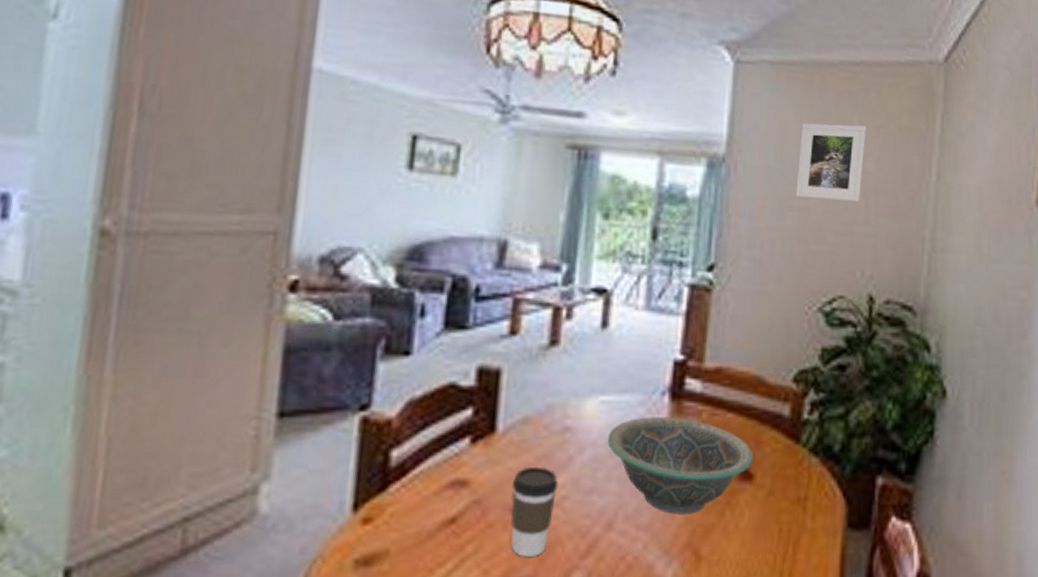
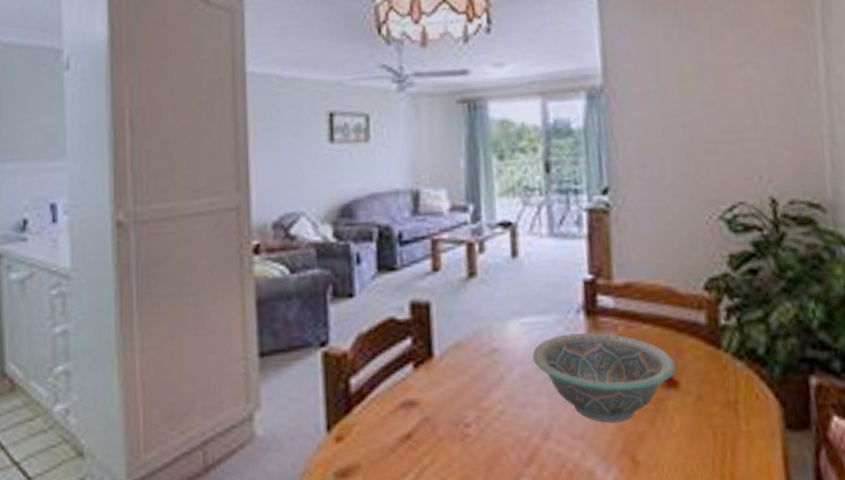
coffee cup: present [511,466,559,557] -> none [454,385,495,466]
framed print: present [796,123,866,201] -> none [673,35,746,113]

